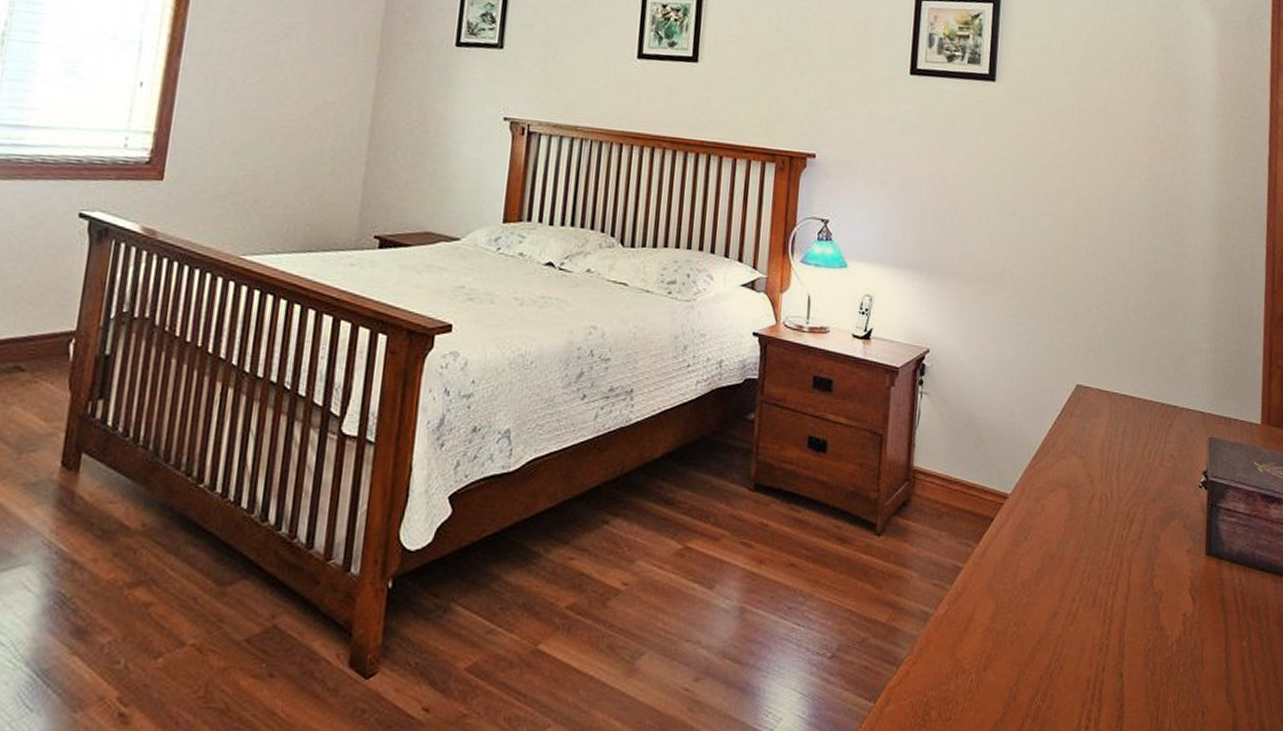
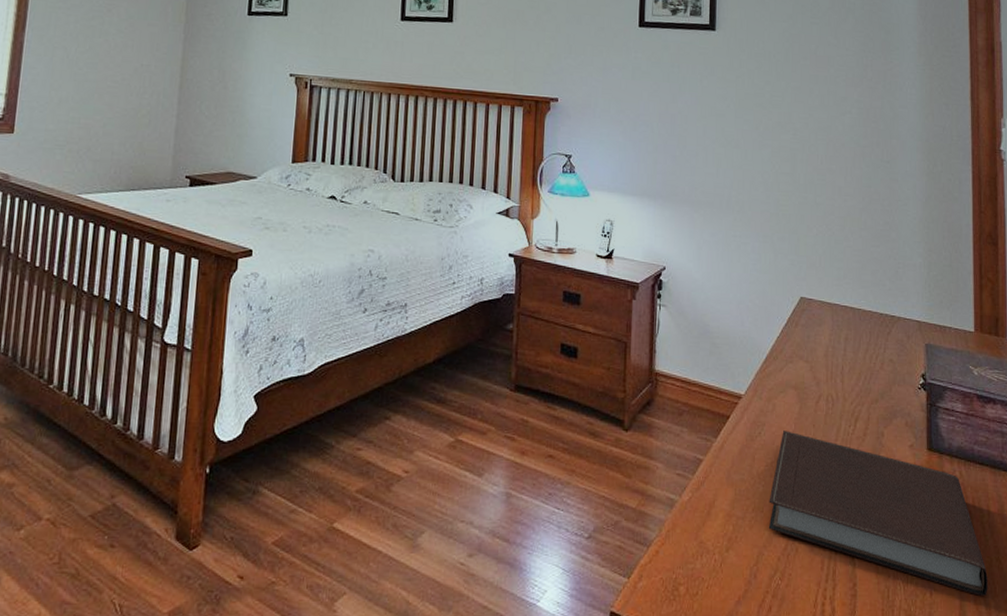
notebook: none [1031,534,1264,715] -> present [768,430,988,596]

